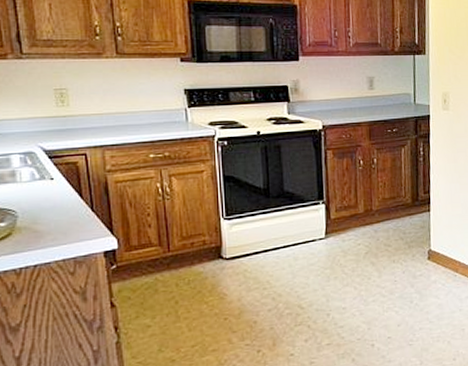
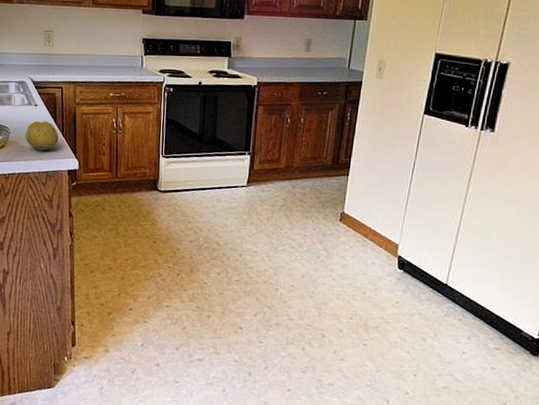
fruit: none [39,196,87,234] -> present [25,121,59,151]

